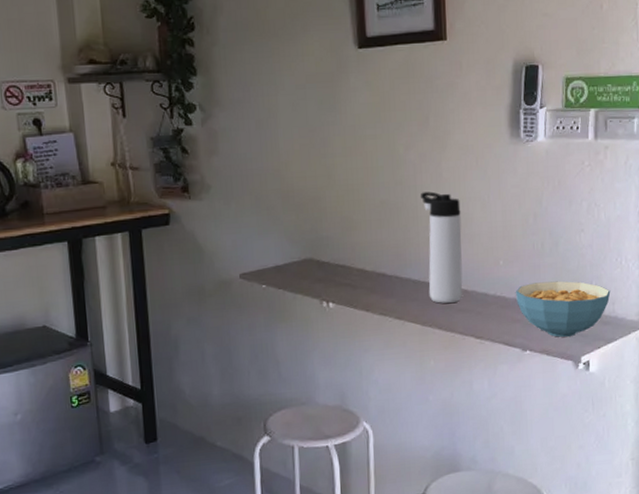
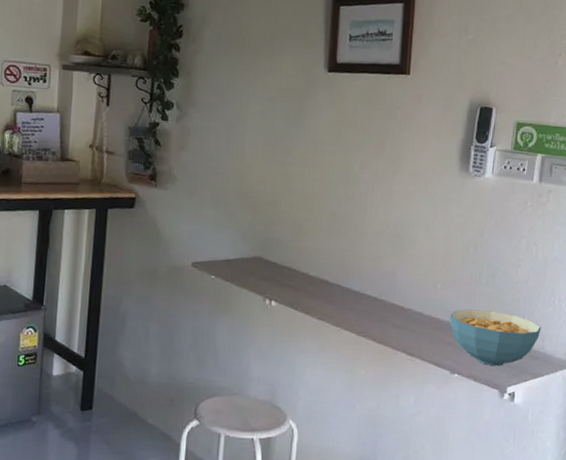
thermos bottle: present [420,191,463,304] -> none [367,209,406,317]

